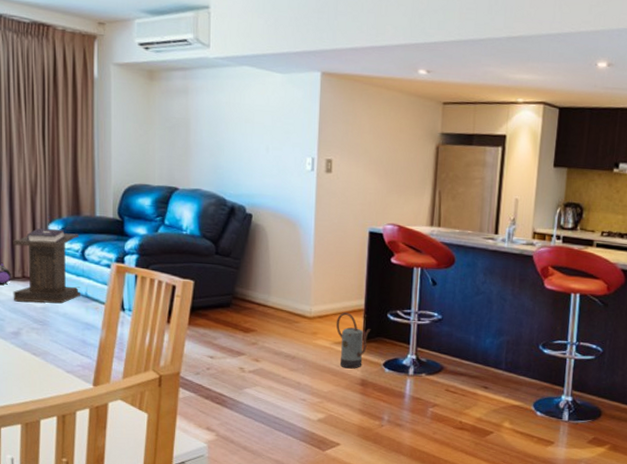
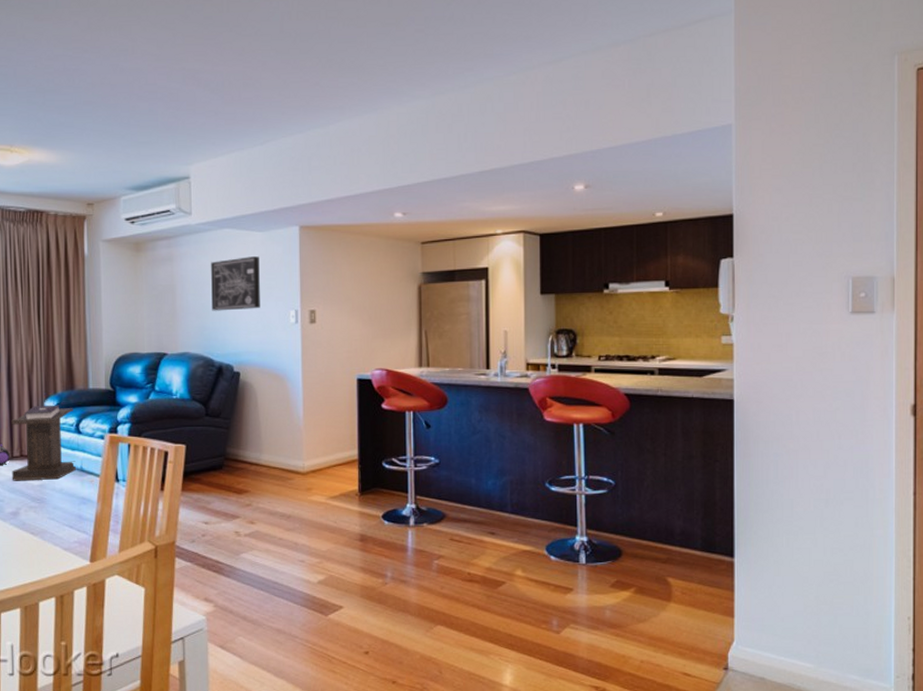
wall art: none [227,98,278,153] -> present [211,256,260,311]
watering can: present [336,312,371,369] -> none [330,464,367,524]

